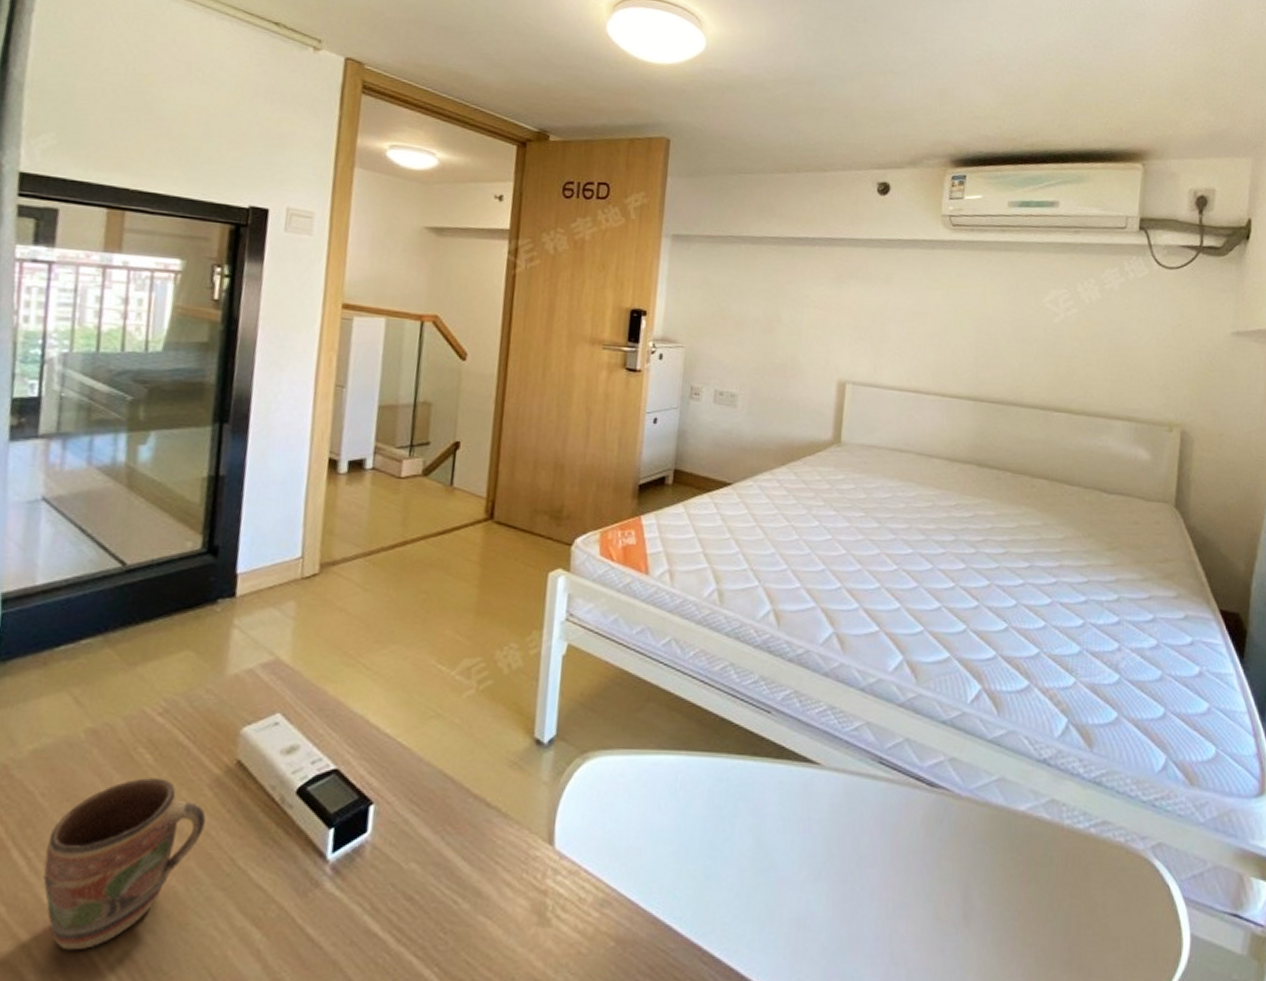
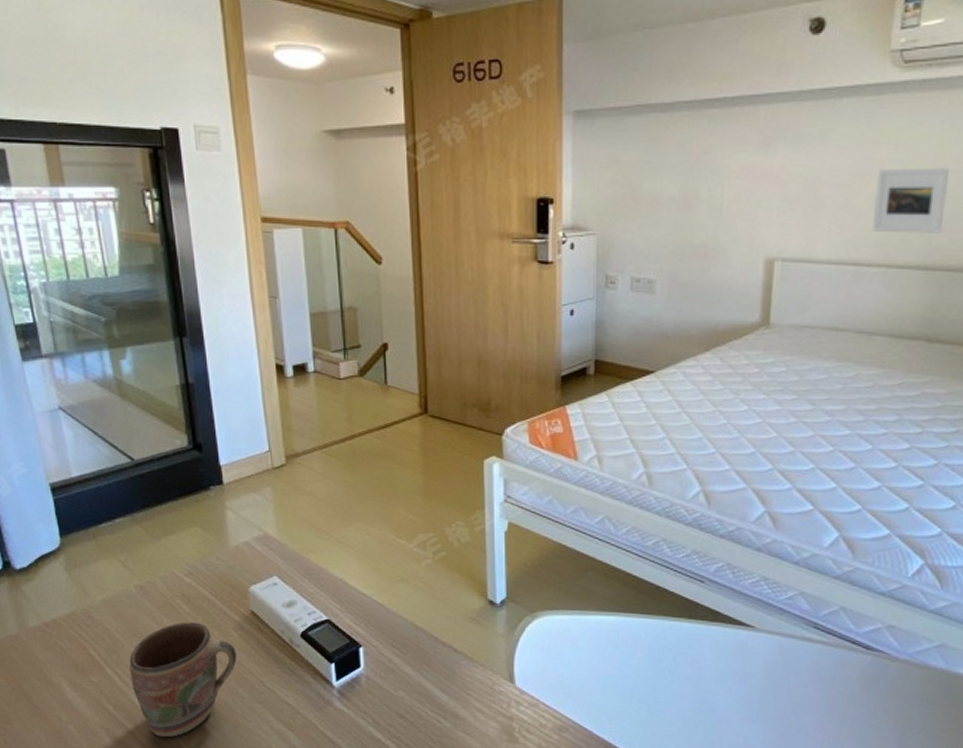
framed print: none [929,311,991,370] -> present [871,167,950,234]

